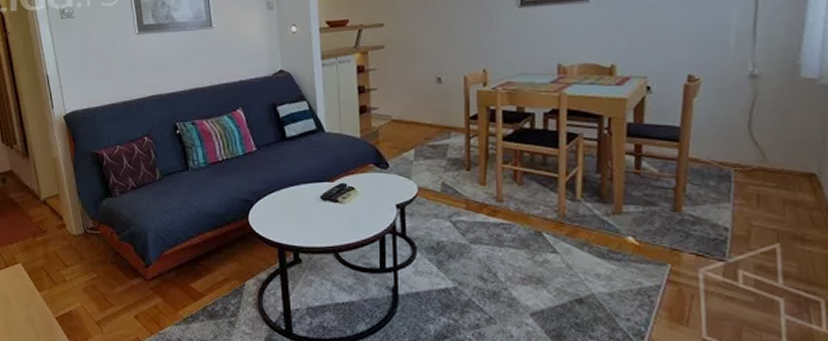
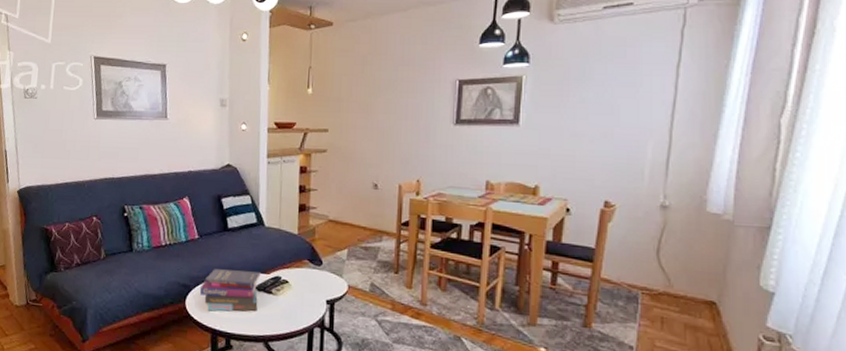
books: none [262,181,325,225] -> present [199,269,261,312]

